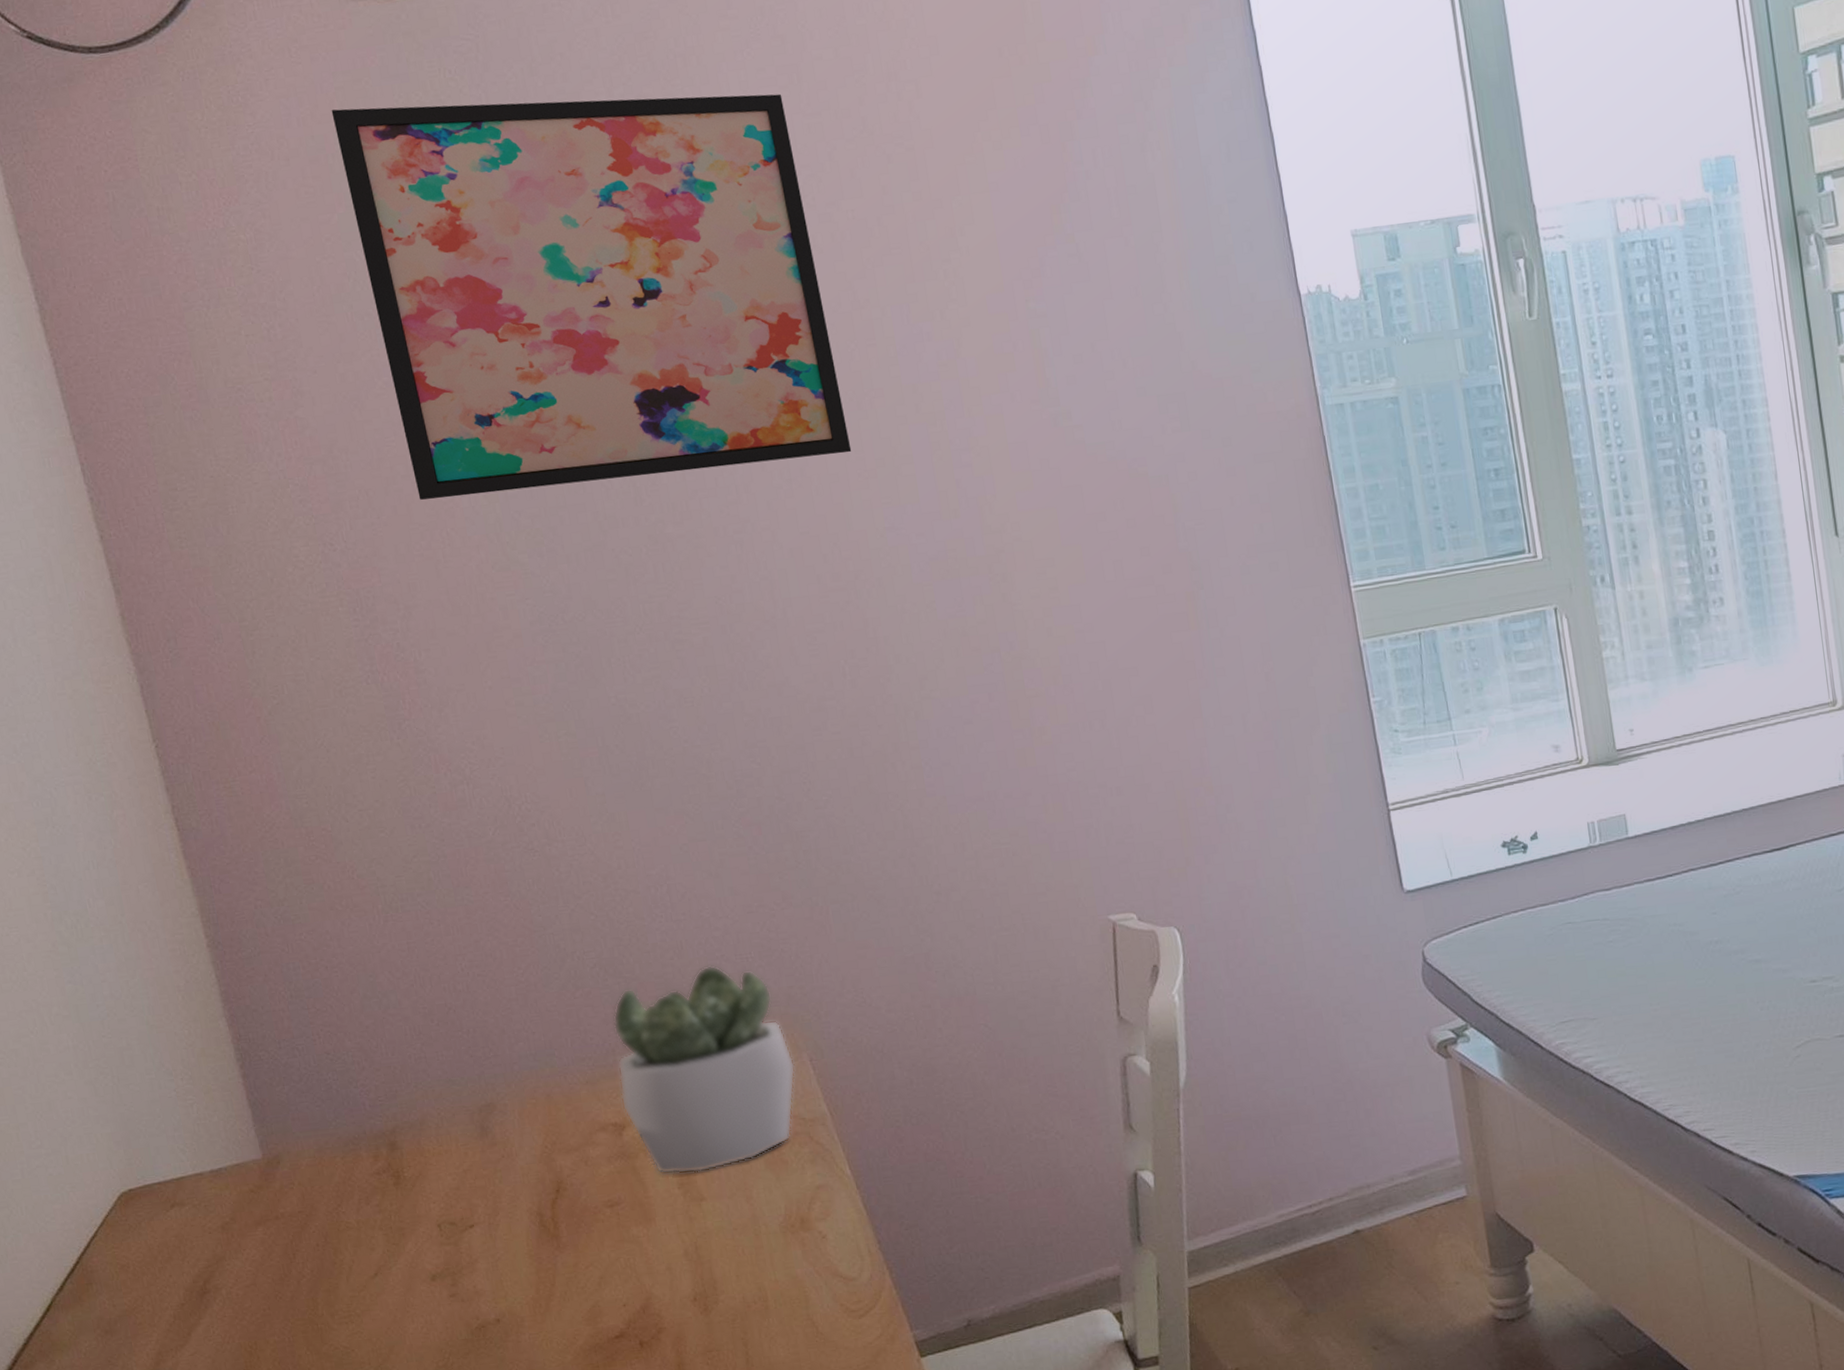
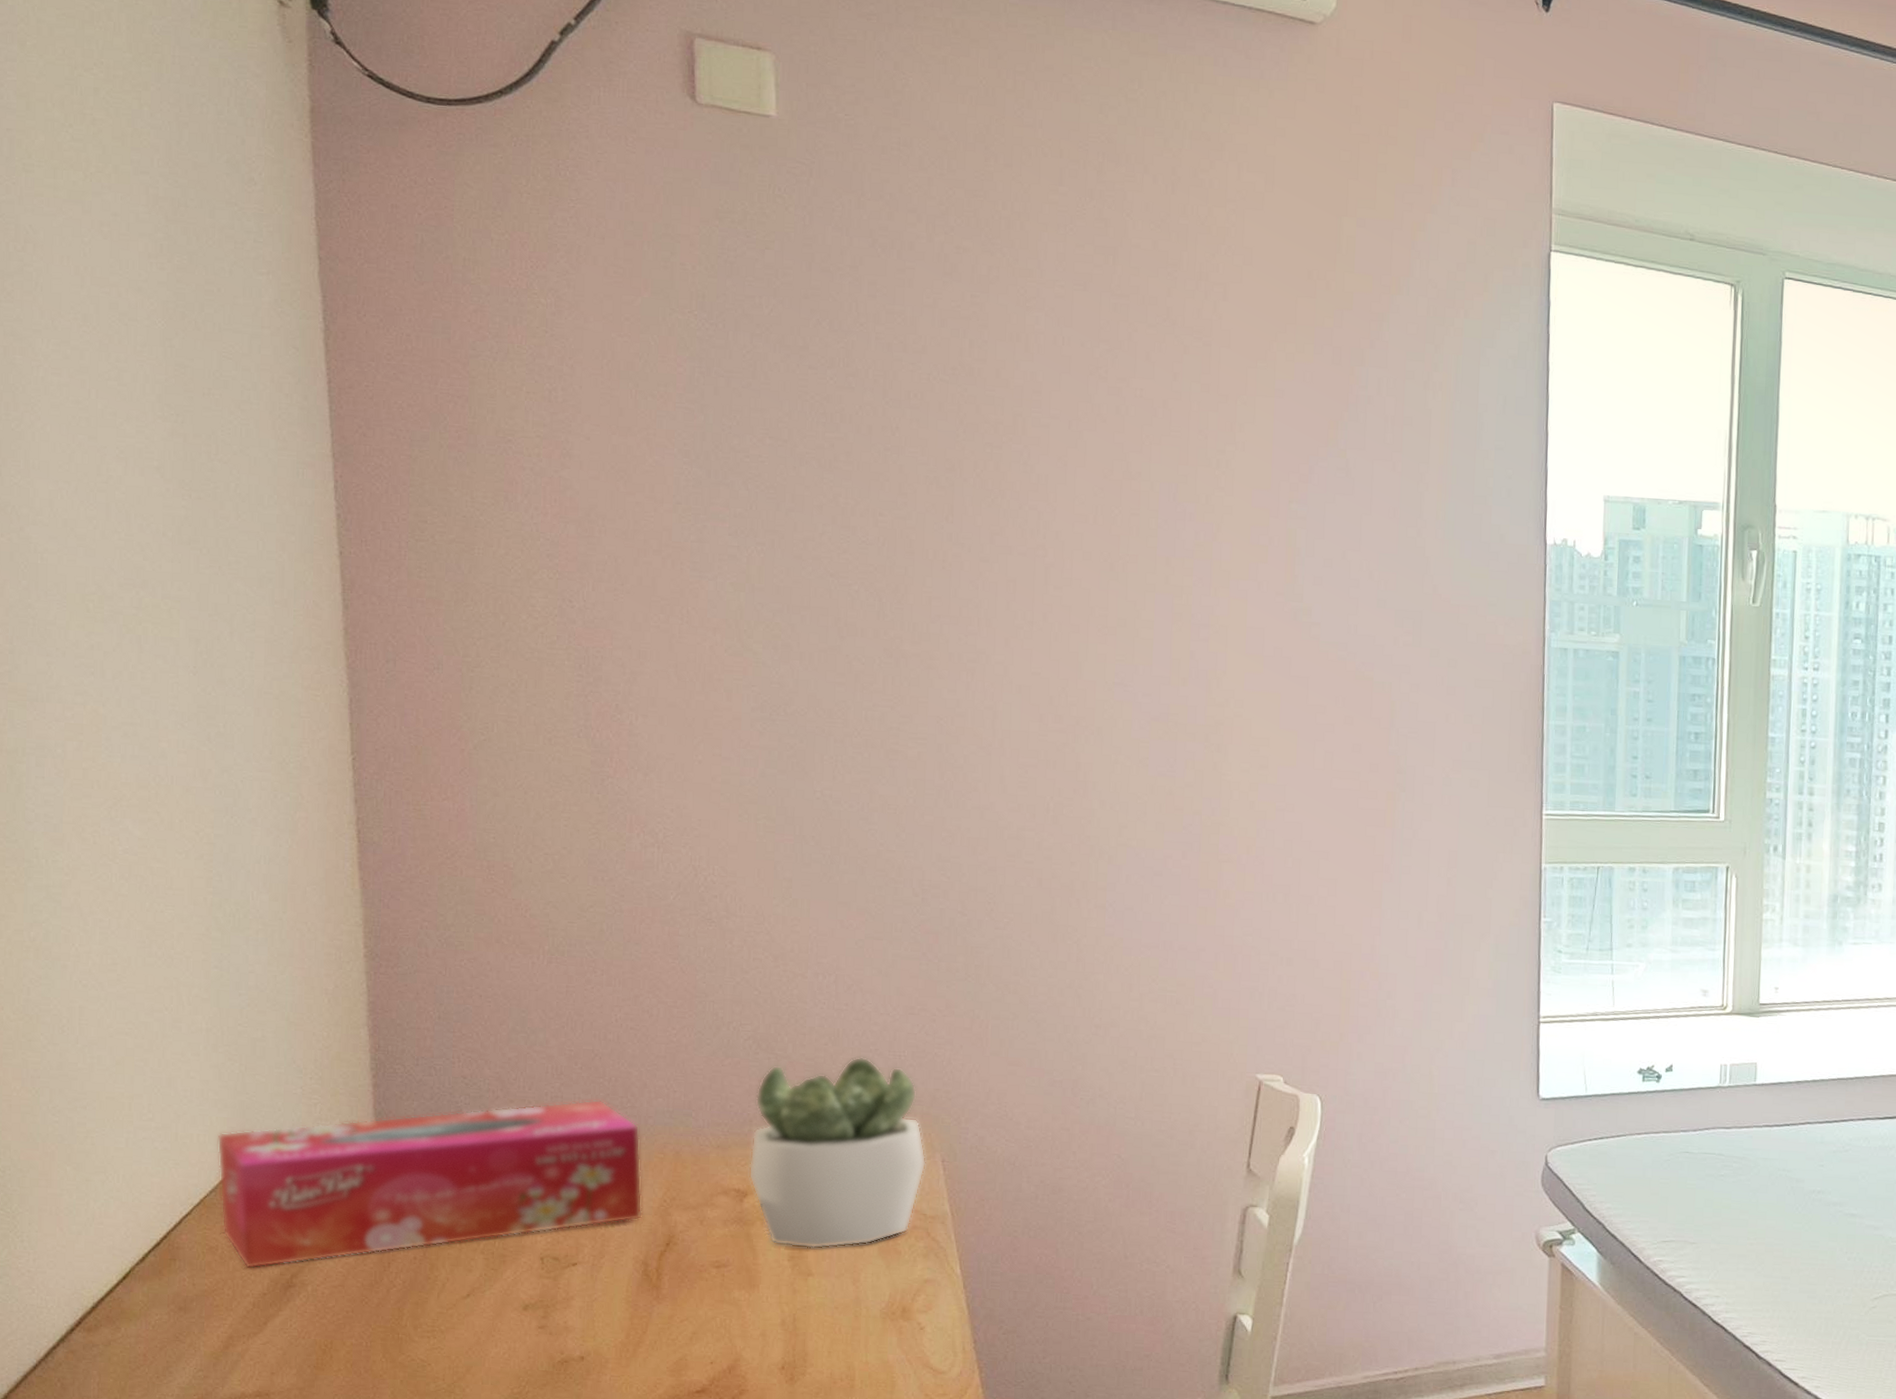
tissue box: none [105,1053,527,1282] -> present [217,1099,643,1269]
wall art: present [331,93,852,500] -> none [655,202,1097,608]

